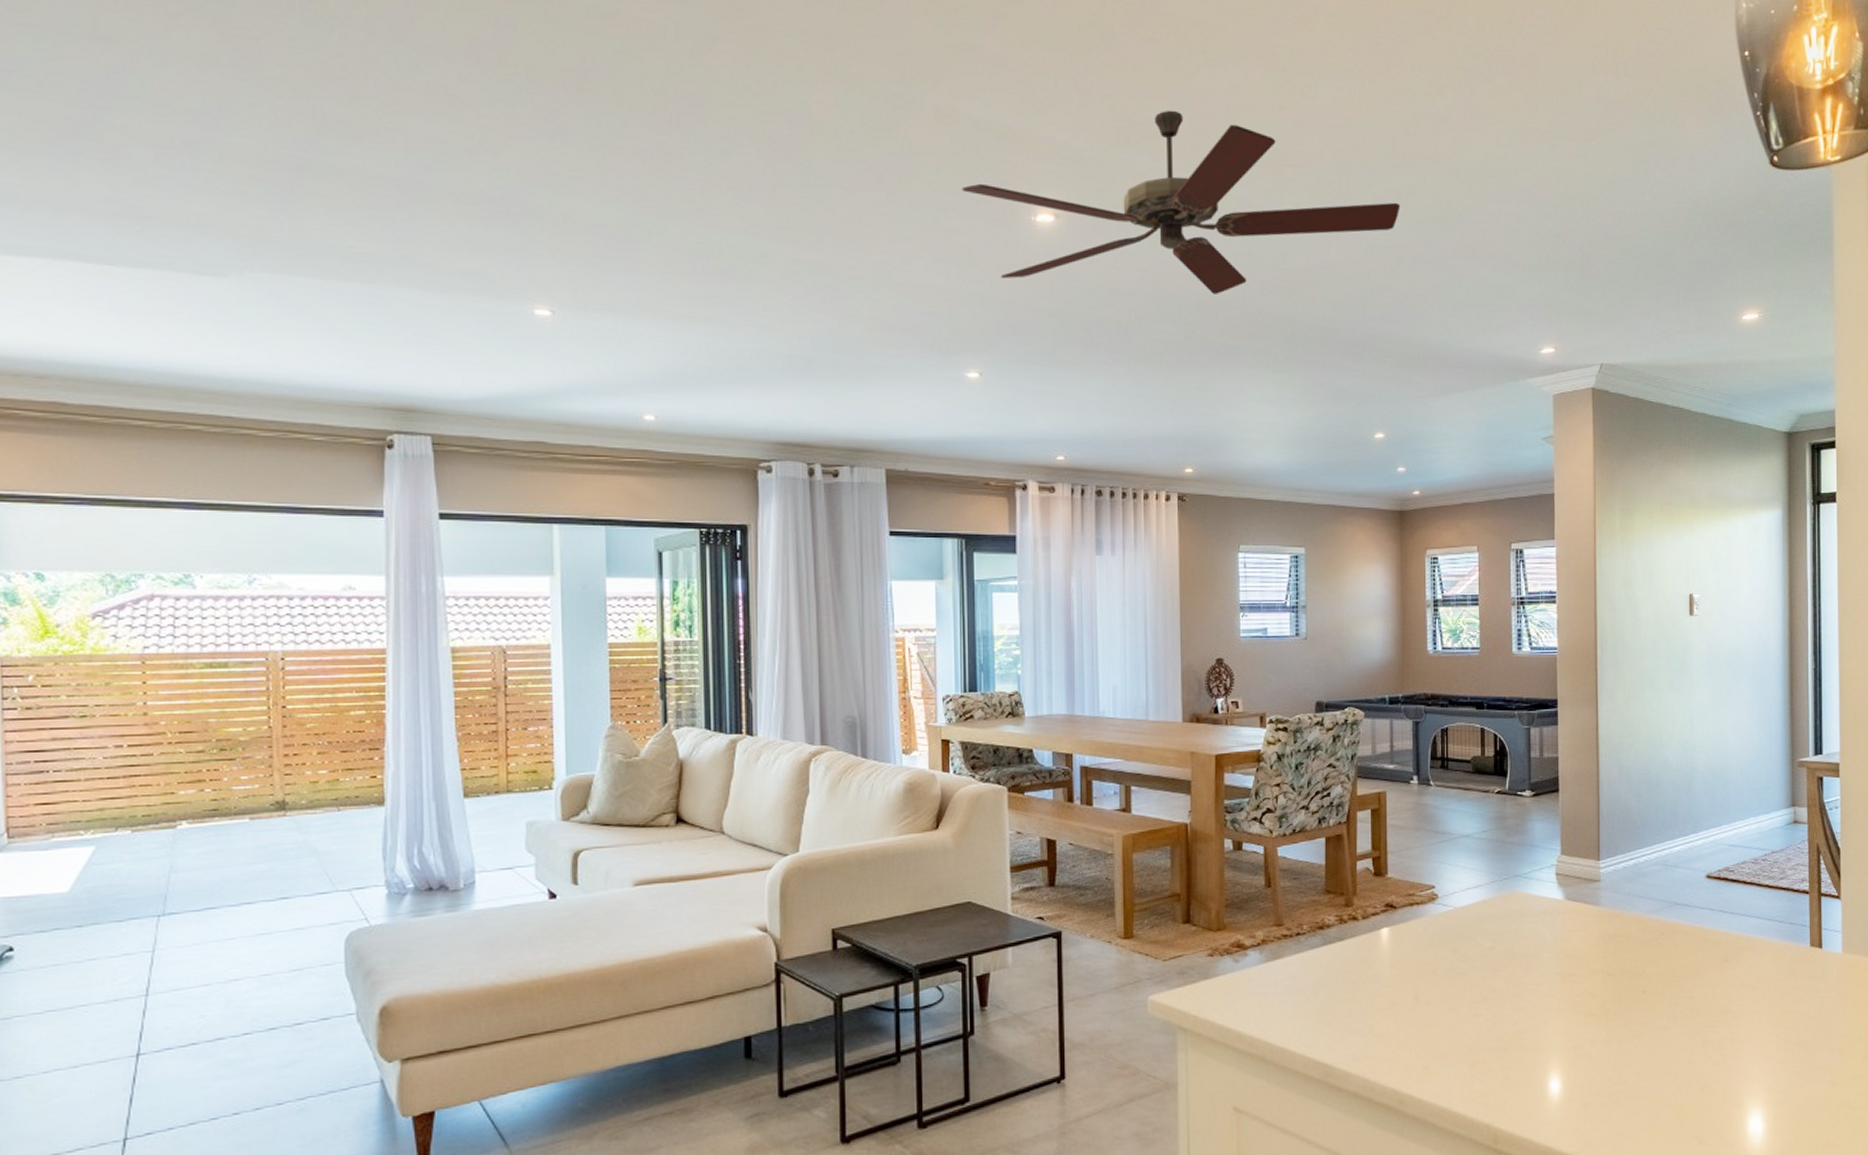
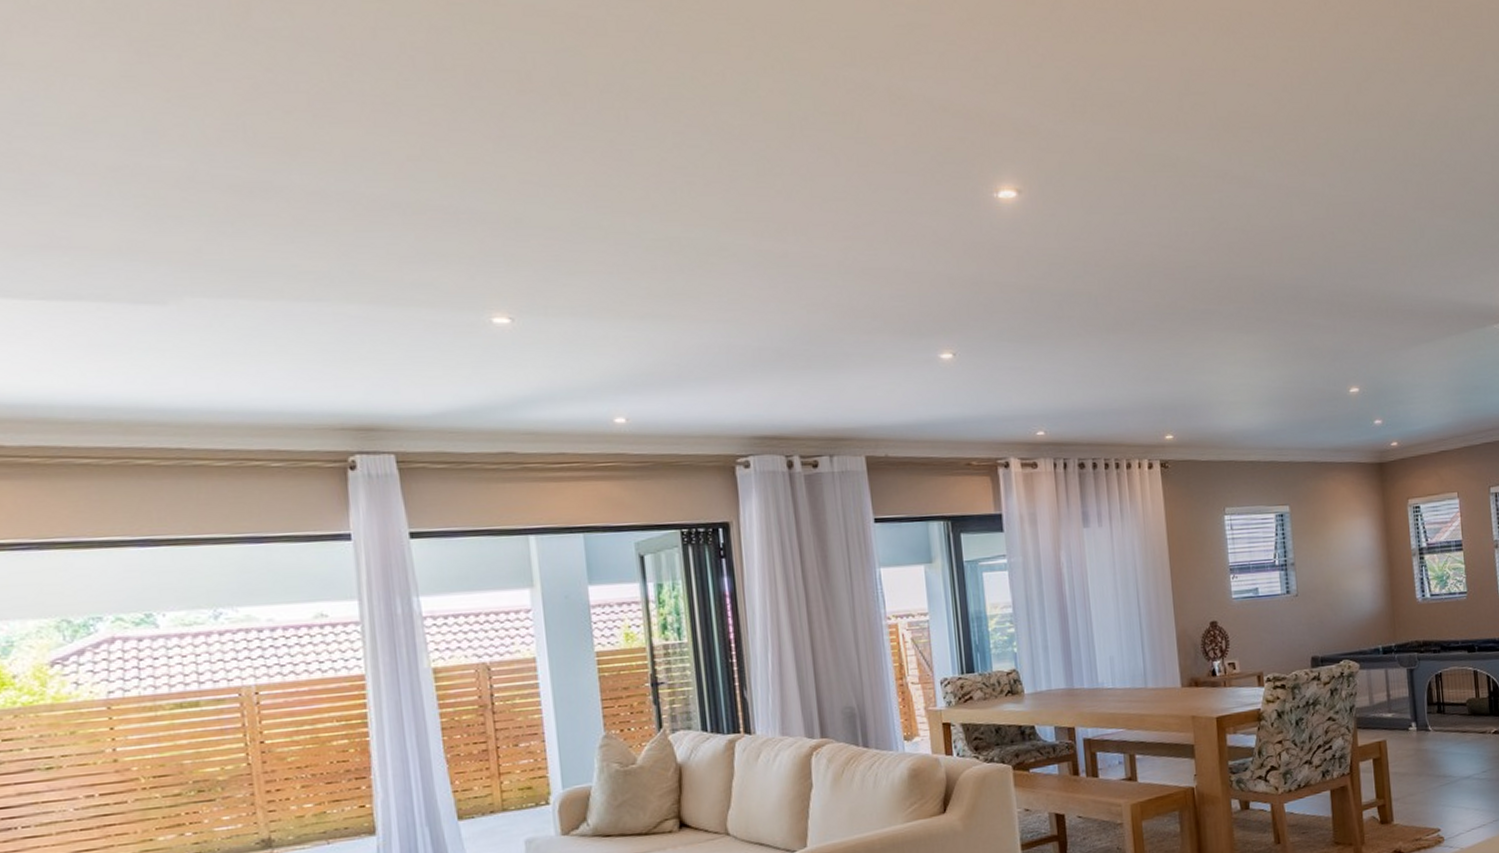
ceiling fan: present [962,110,1401,294] -> none [921,79,1359,260]

